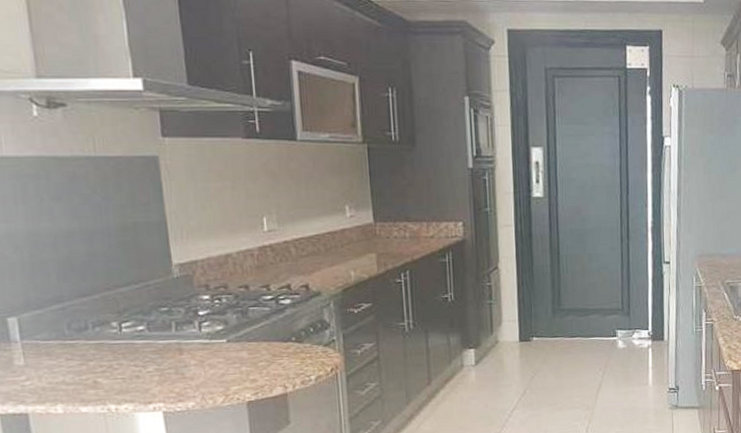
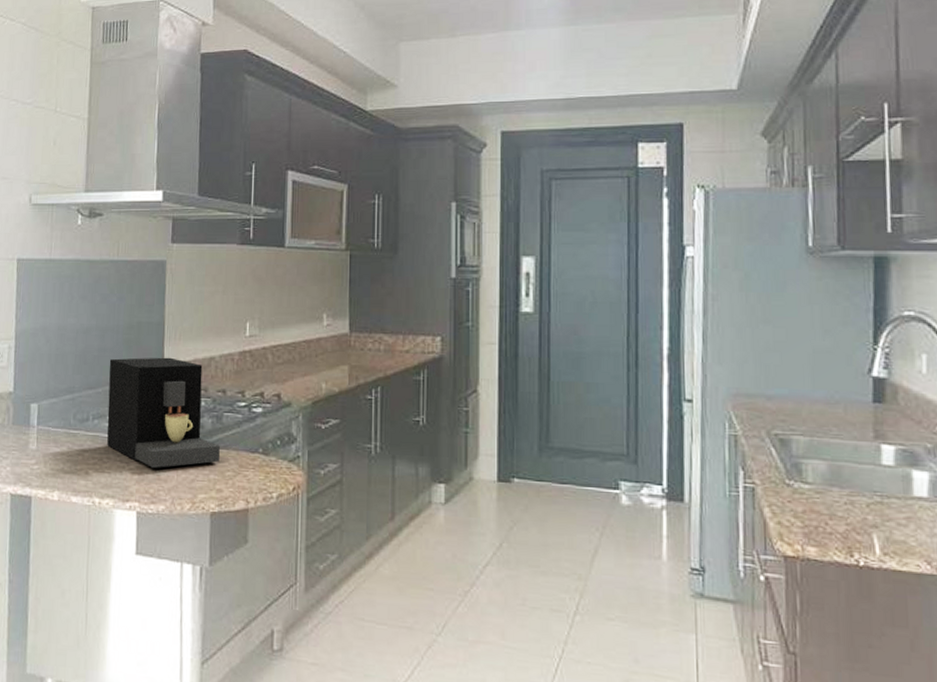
coffee maker: none [103,257,250,368] -> present [107,357,220,468]

